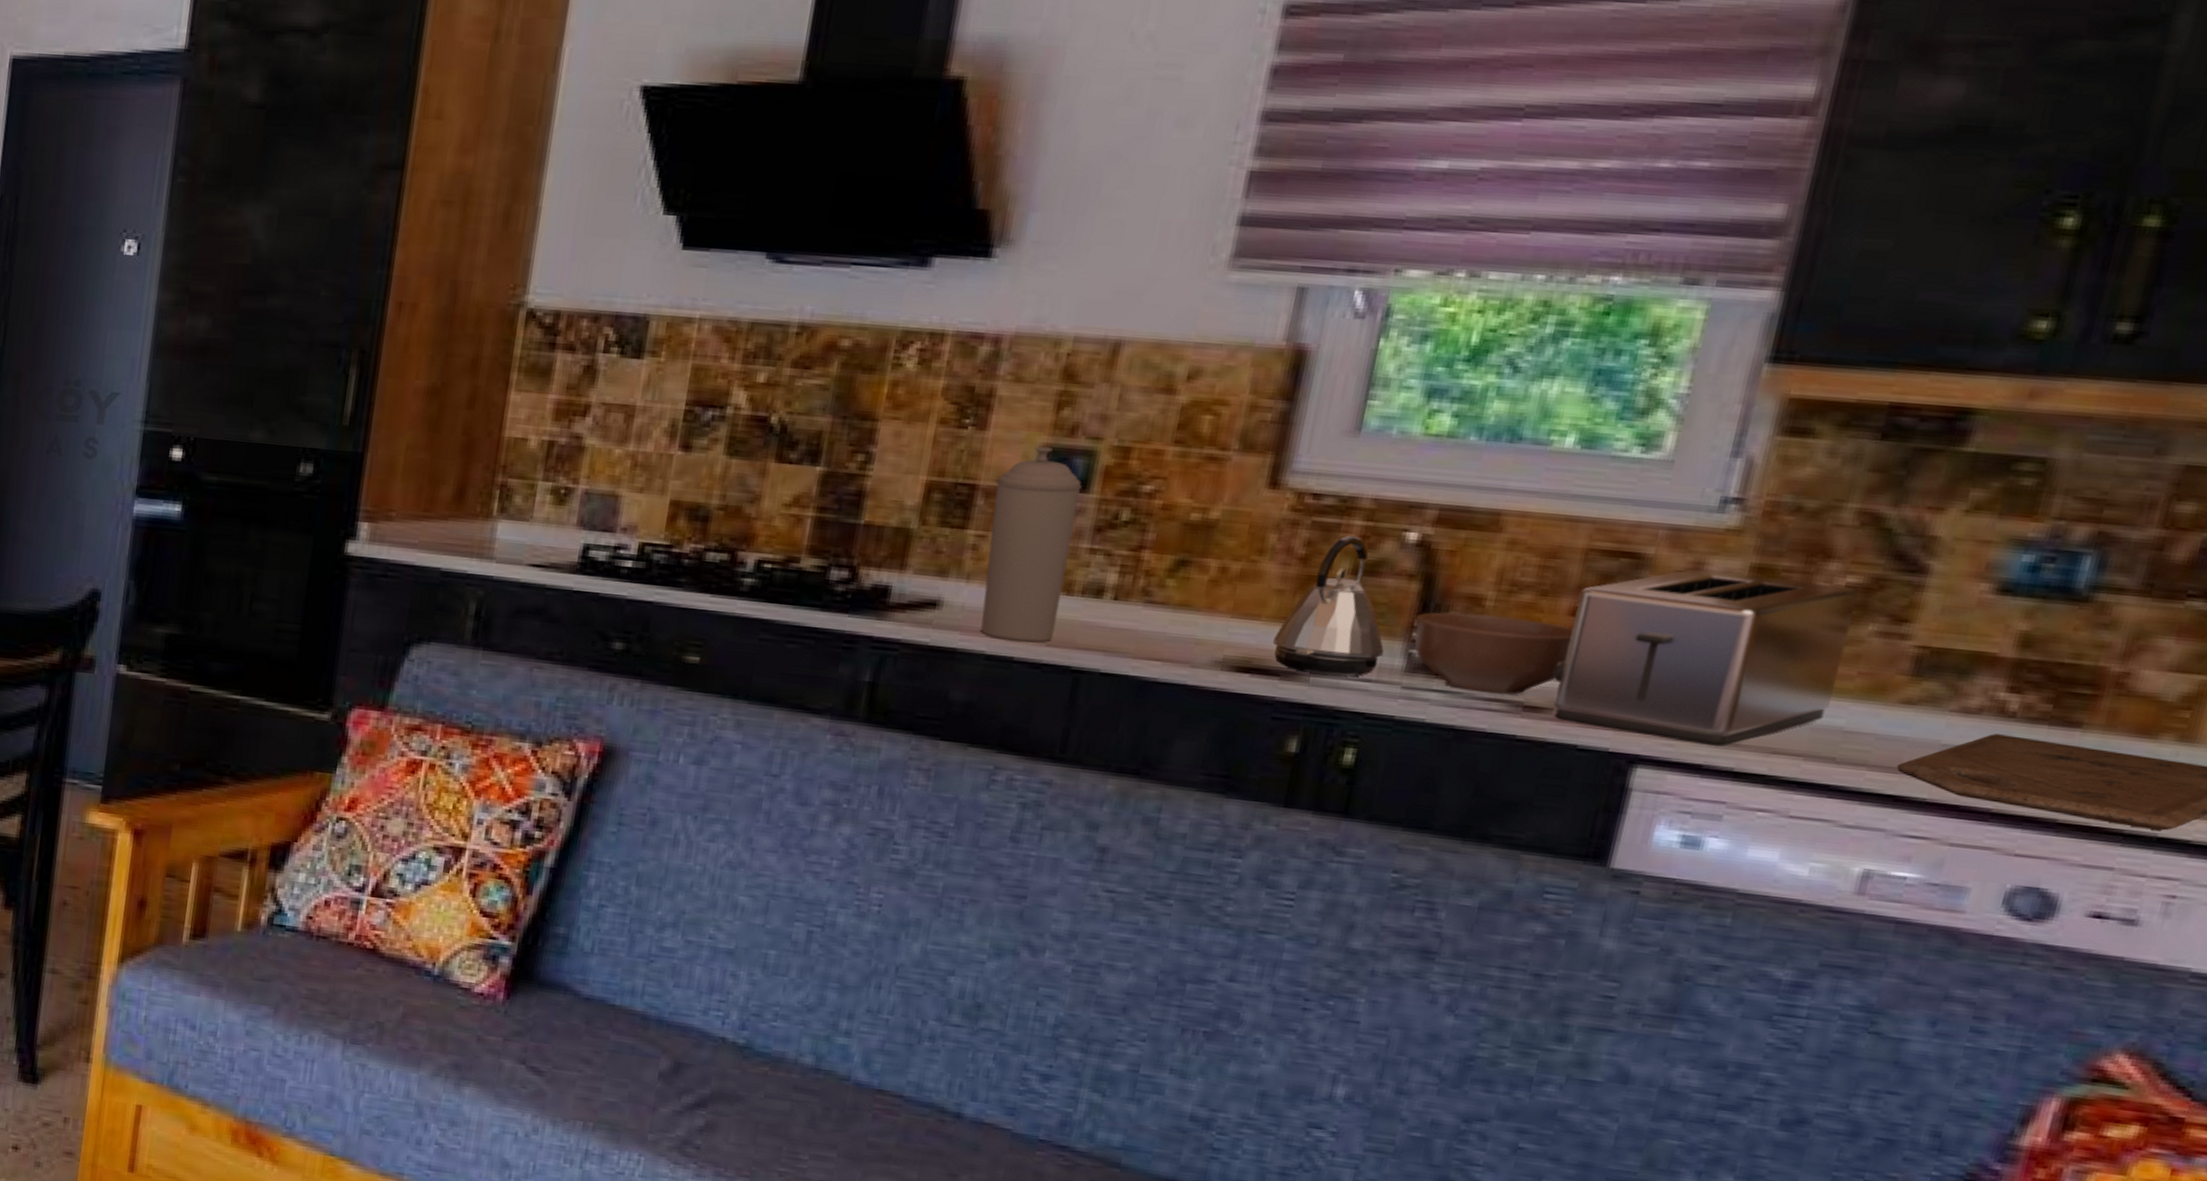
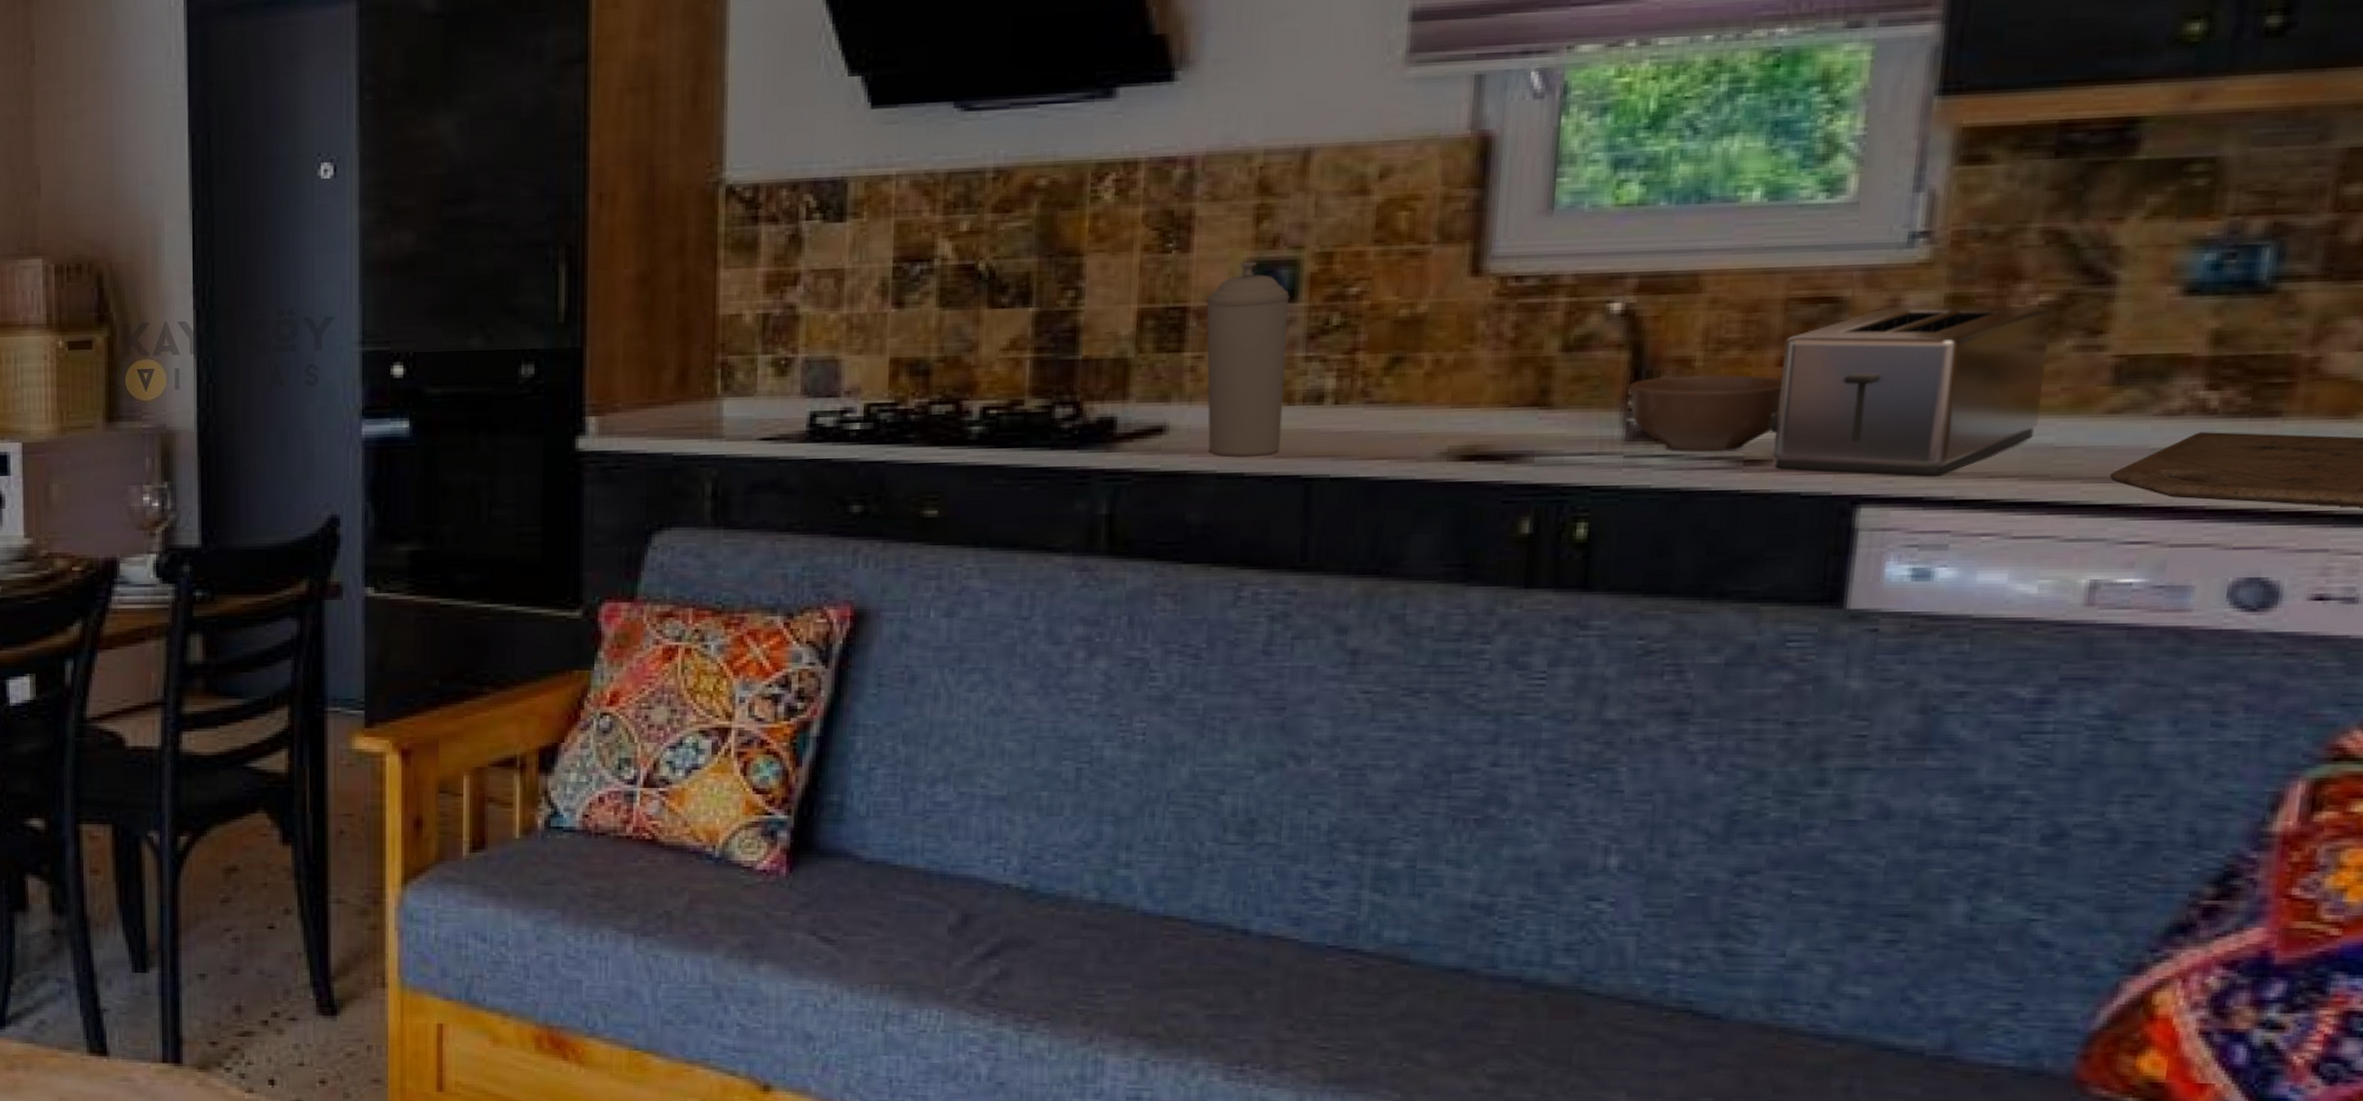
kettle: present [1272,535,1384,677] -> none [1493,313,1602,453]

